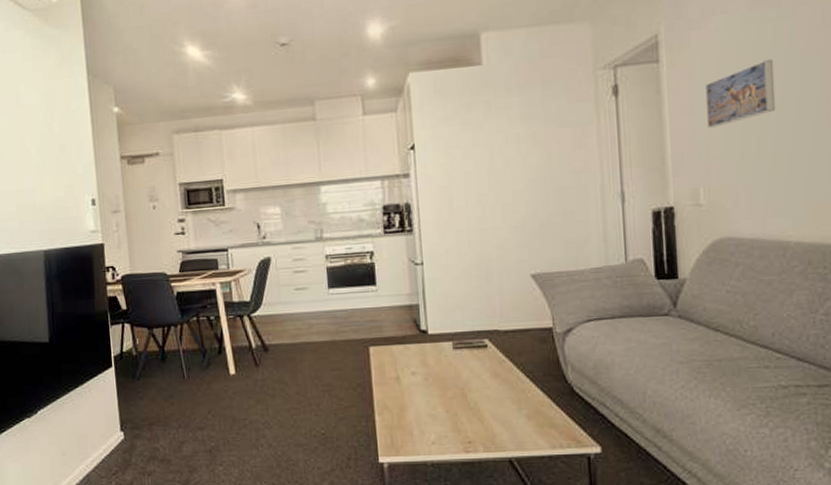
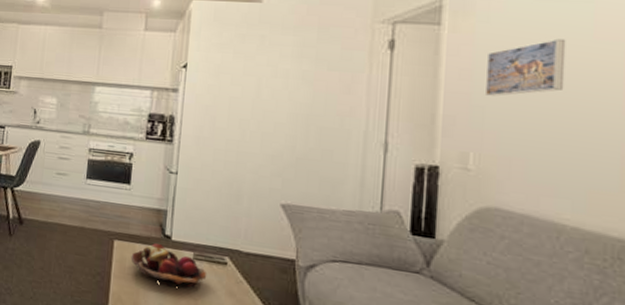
fruit basket: none [389,341,470,382] -> present [131,243,207,289]

